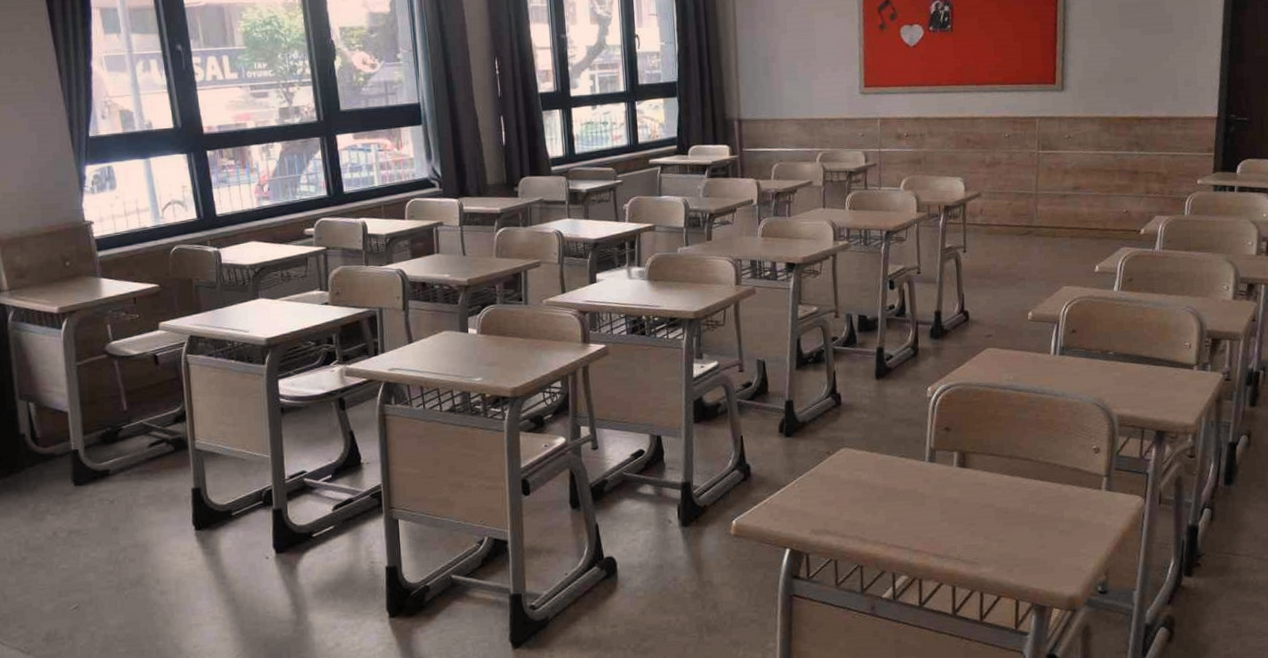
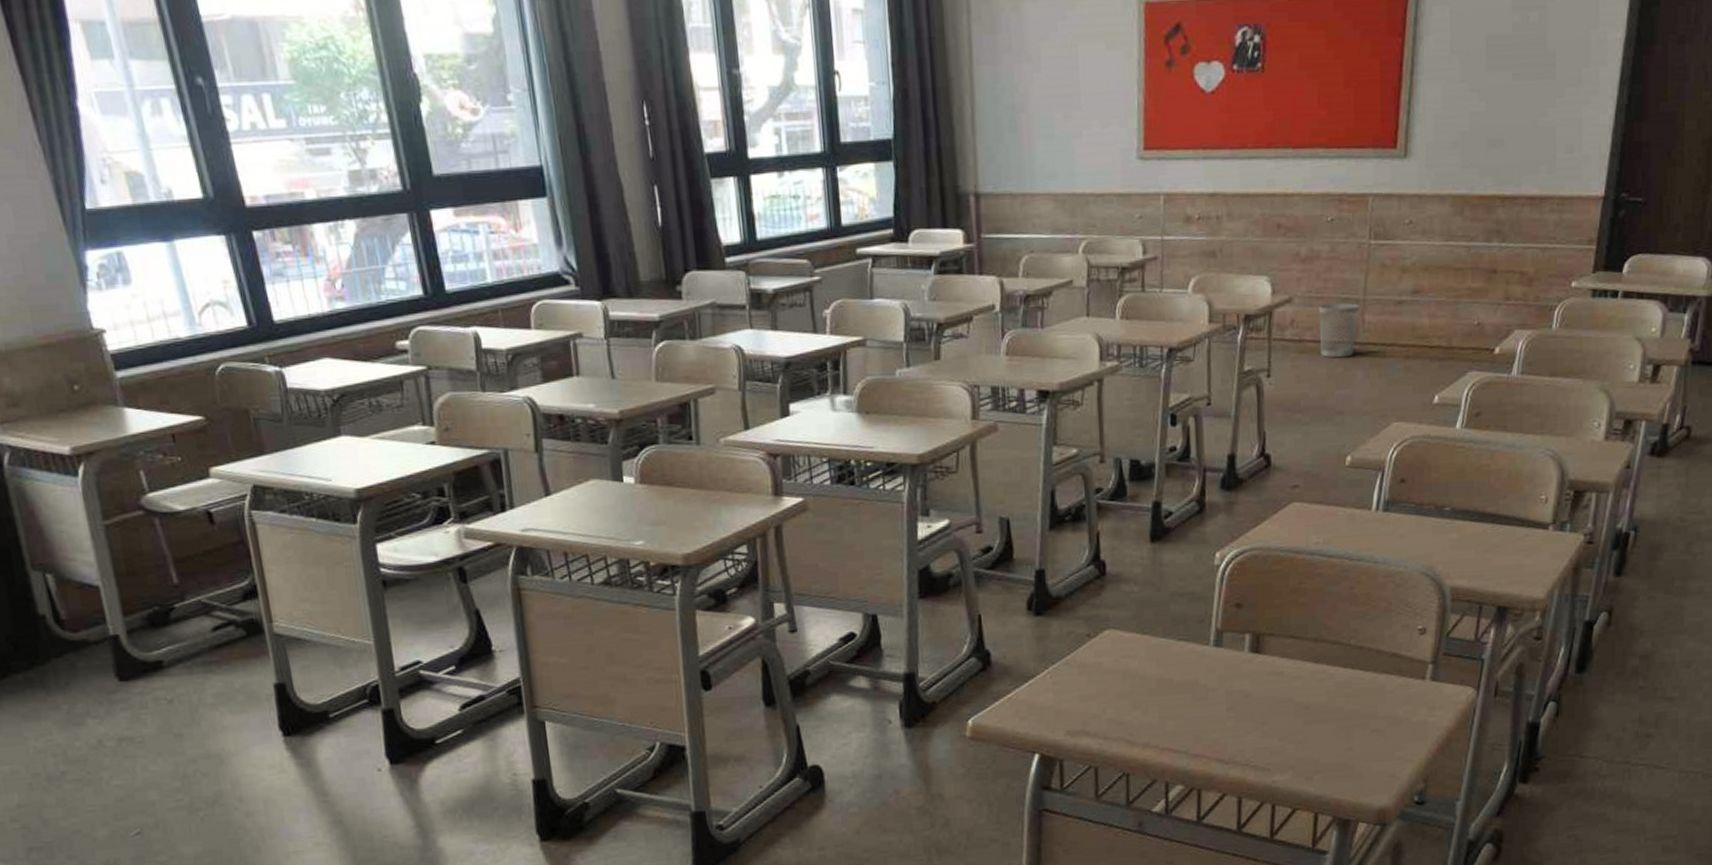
wastebasket: none [1001,196,1033,238] -> present [1318,303,1359,358]

